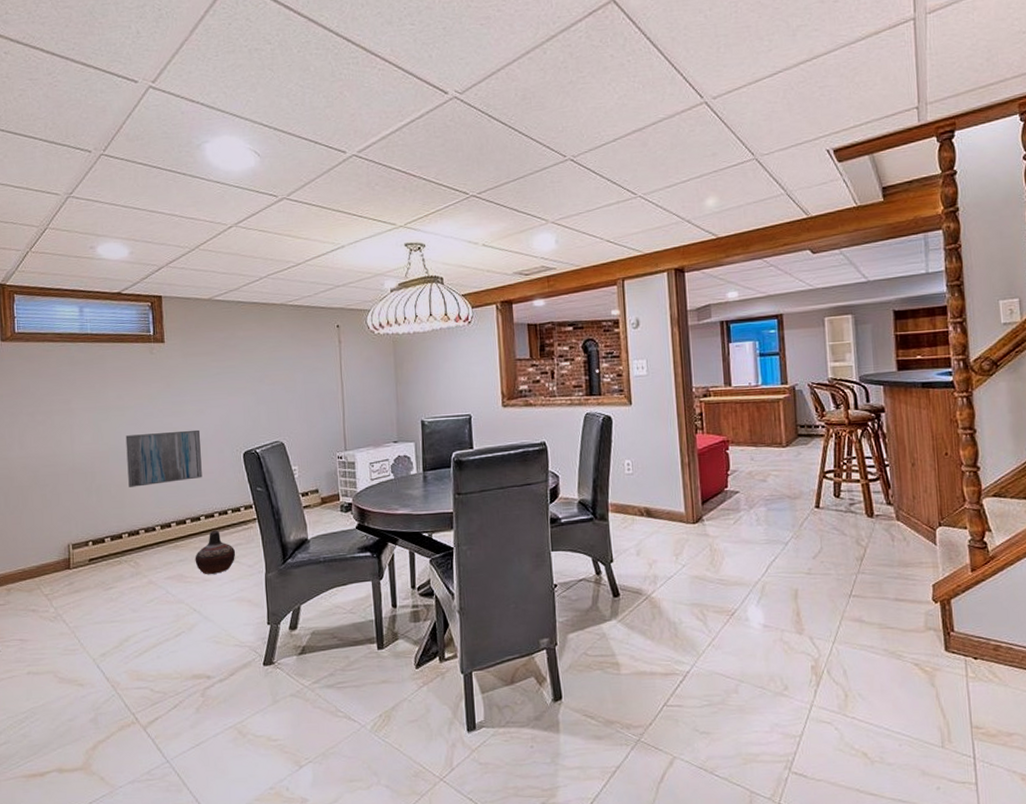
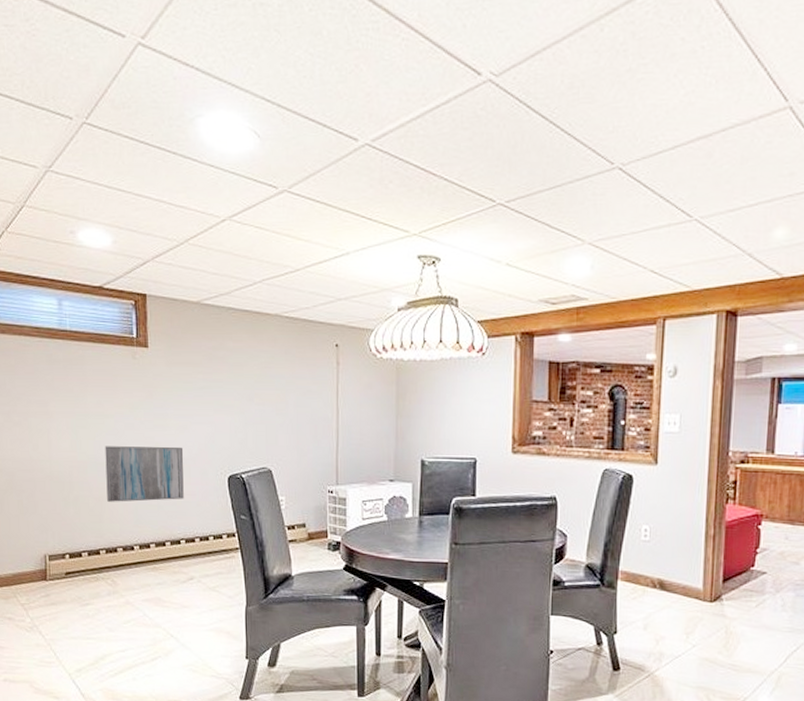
vase: present [195,531,236,574] -> none [173,556,216,601]

